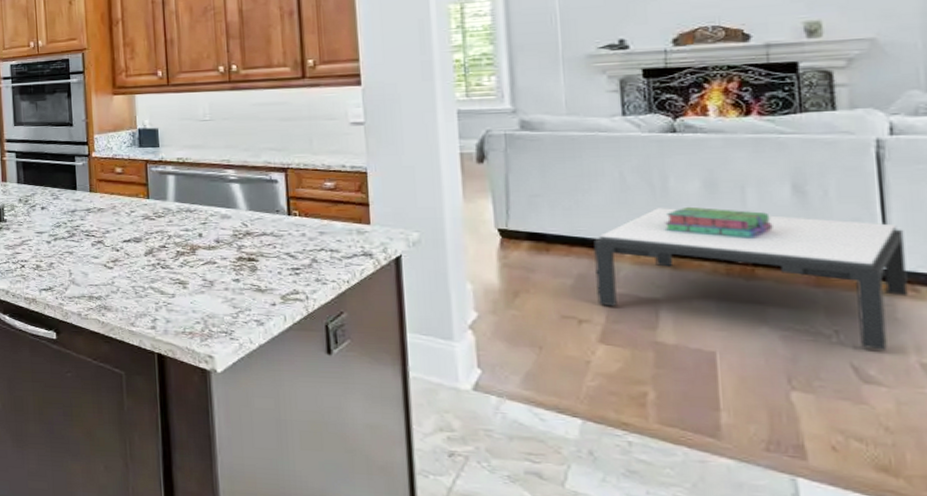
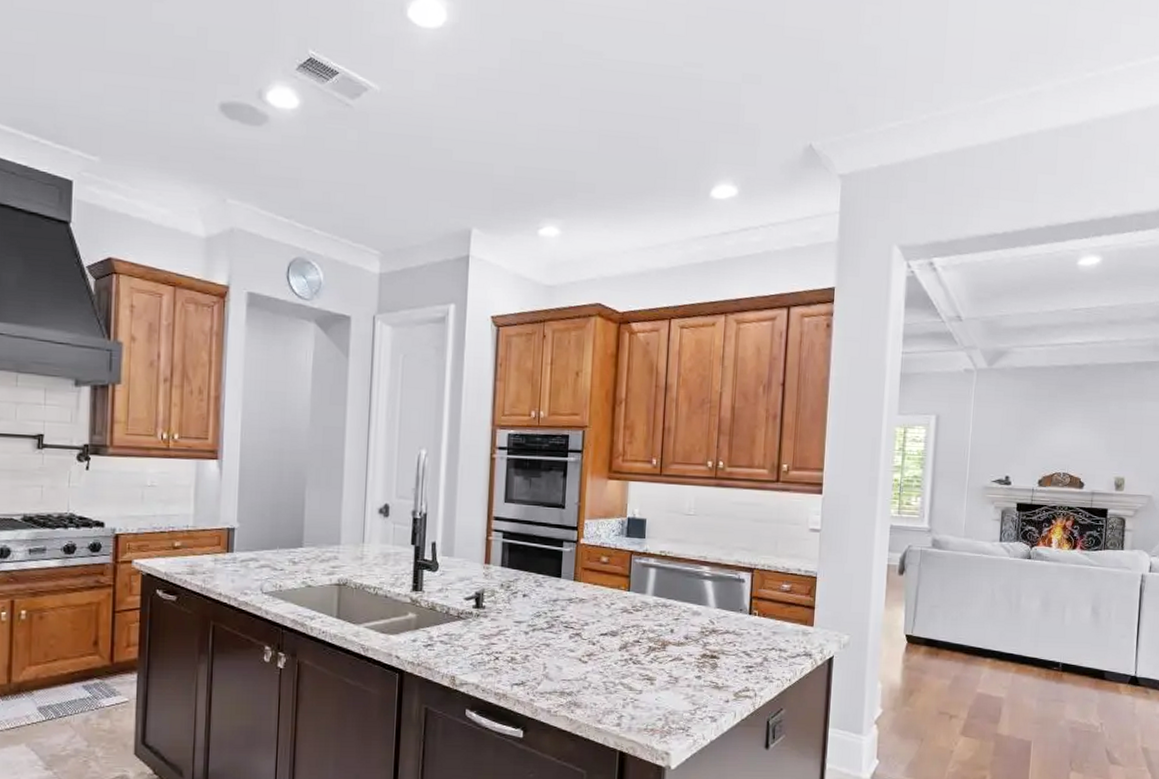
coffee table: present [593,208,909,350] -> none [964,621,1147,738]
stack of books: present [664,206,773,239] -> none [1013,621,1077,649]

